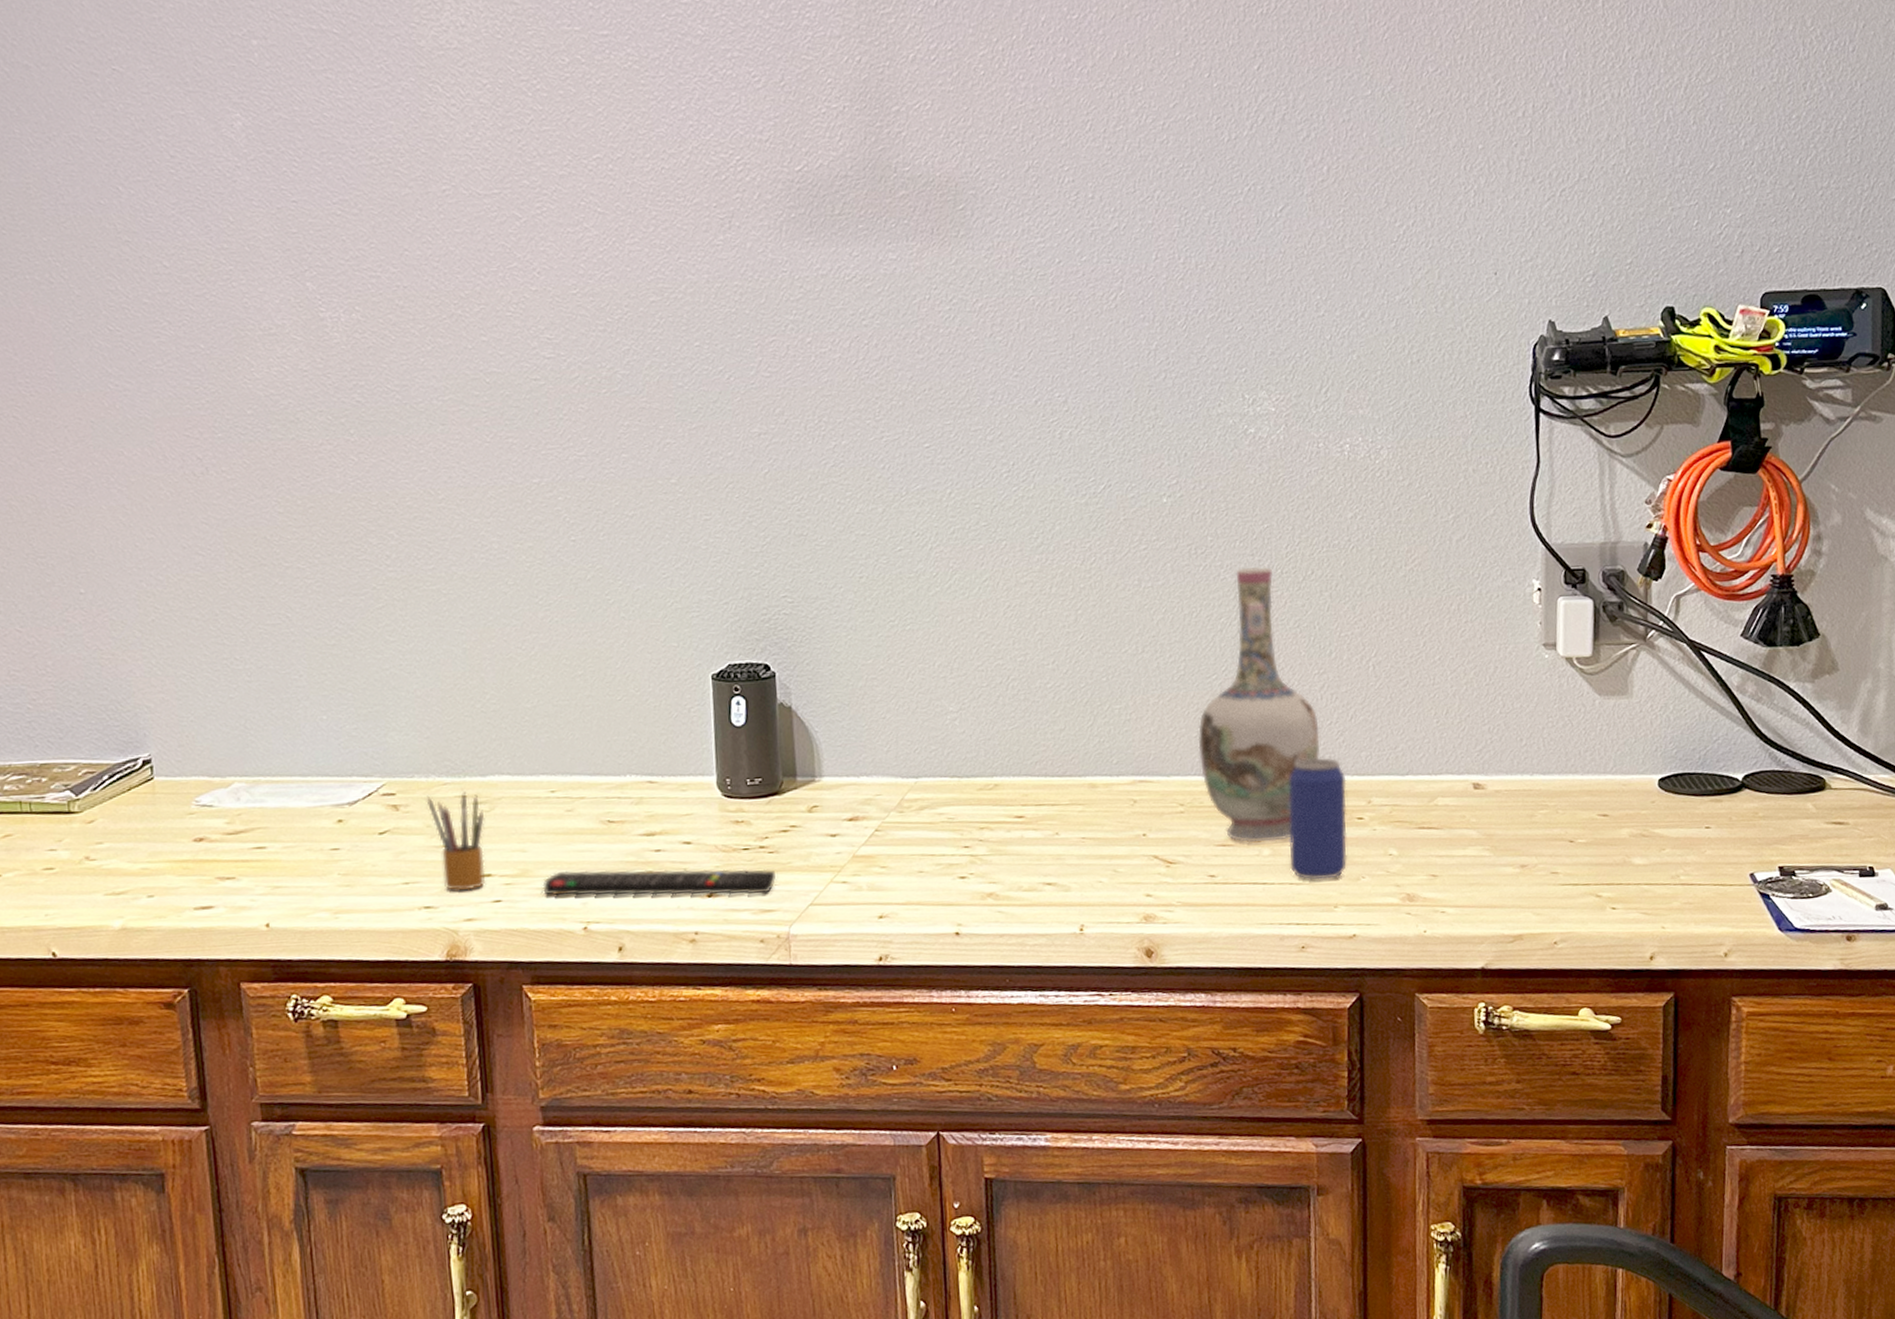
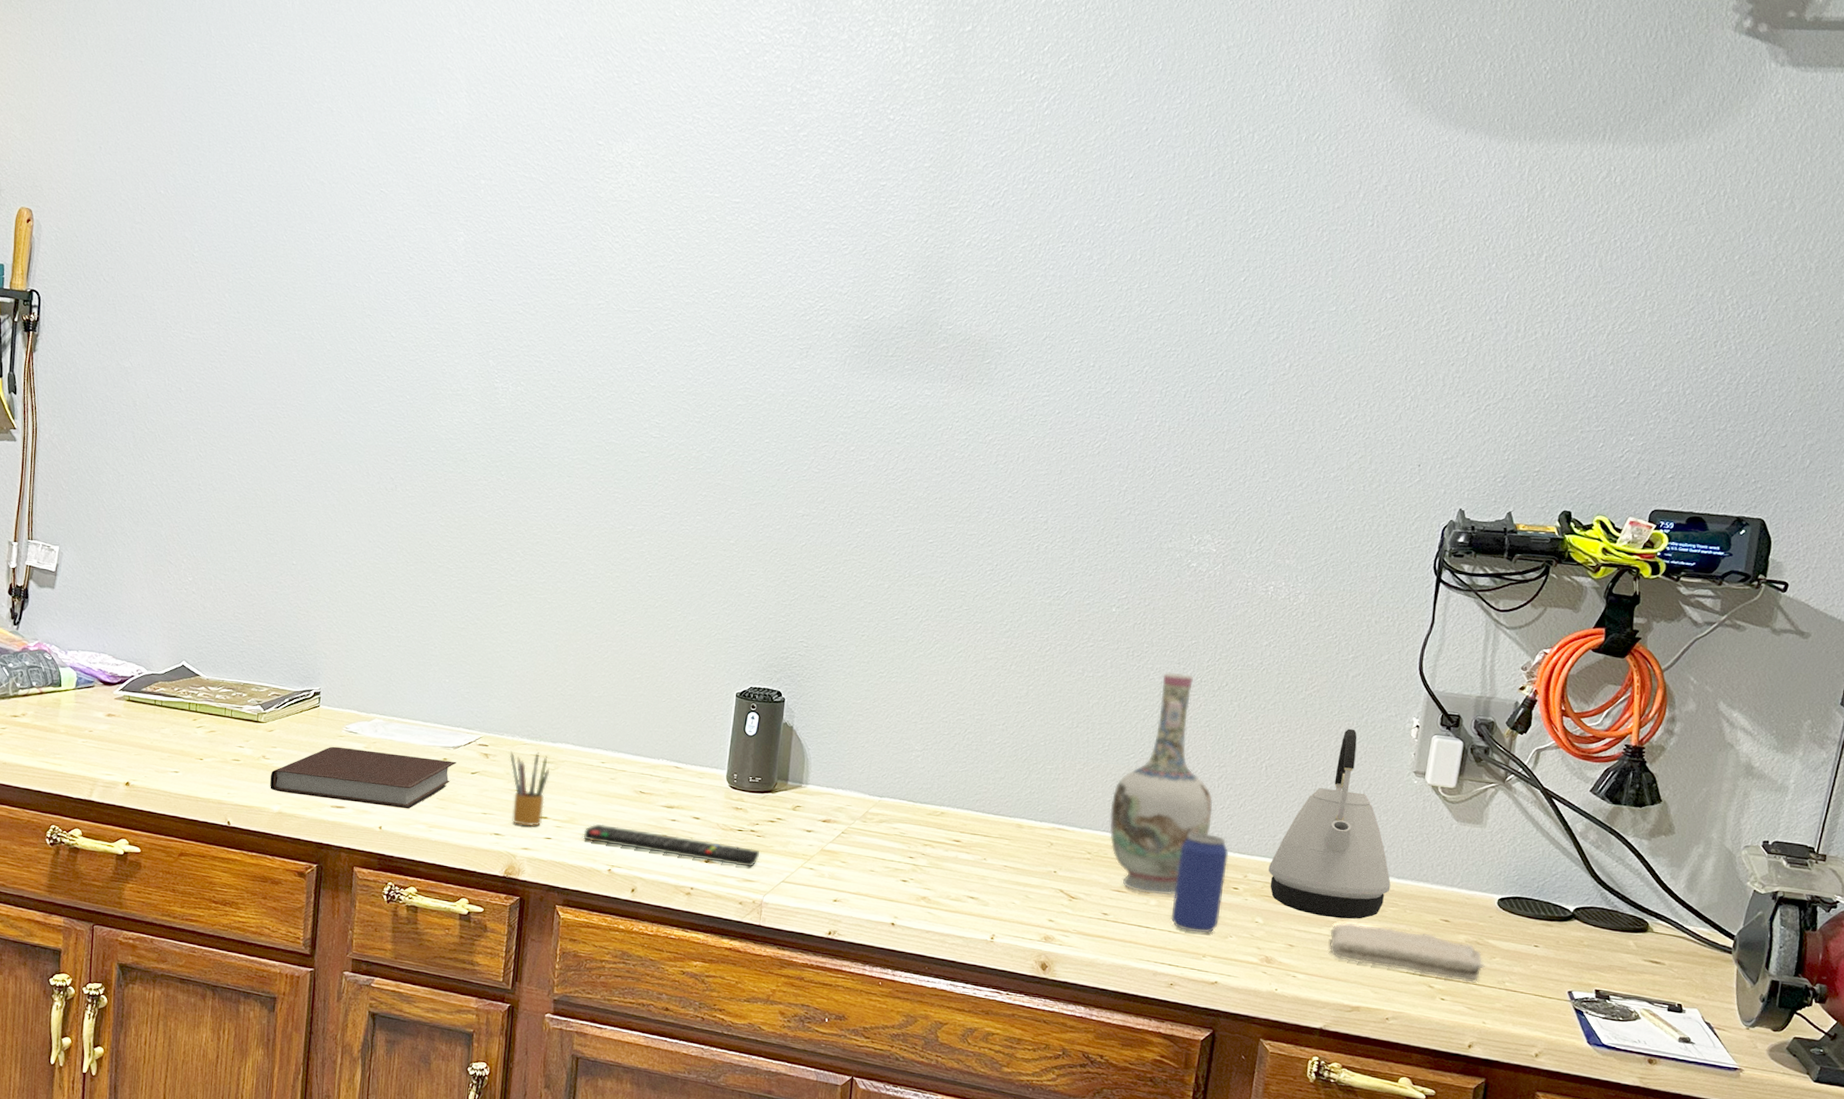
notebook: none [101,822,356,902] -> present [269,746,456,809]
kettle: none [1394,604,1537,835] -> present [1268,729,1391,919]
washcloth: none [1476,834,1655,884] -> present [1330,922,1485,983]

